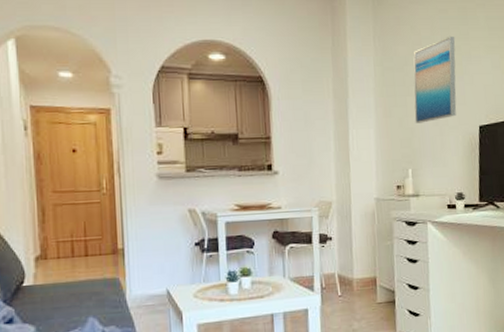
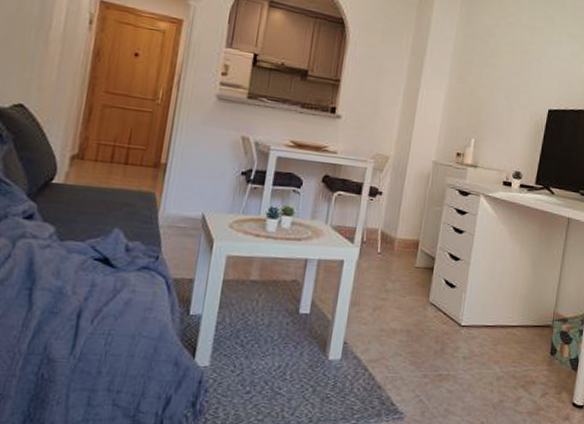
wall art: present [413,36,457,123] -> none [486,16,541,96]

